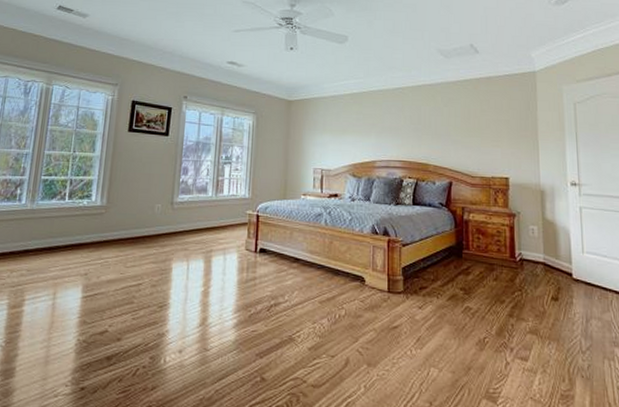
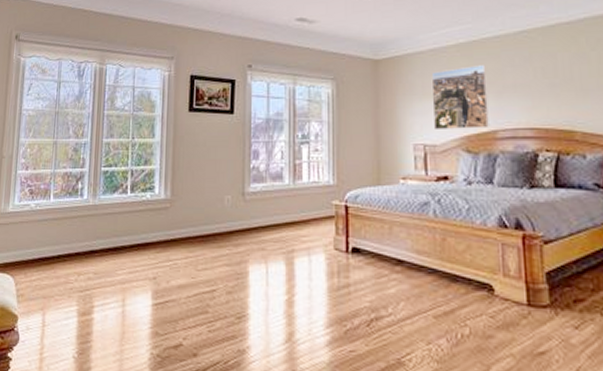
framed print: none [330,111,371,159] -> present [431,65,489,131]

